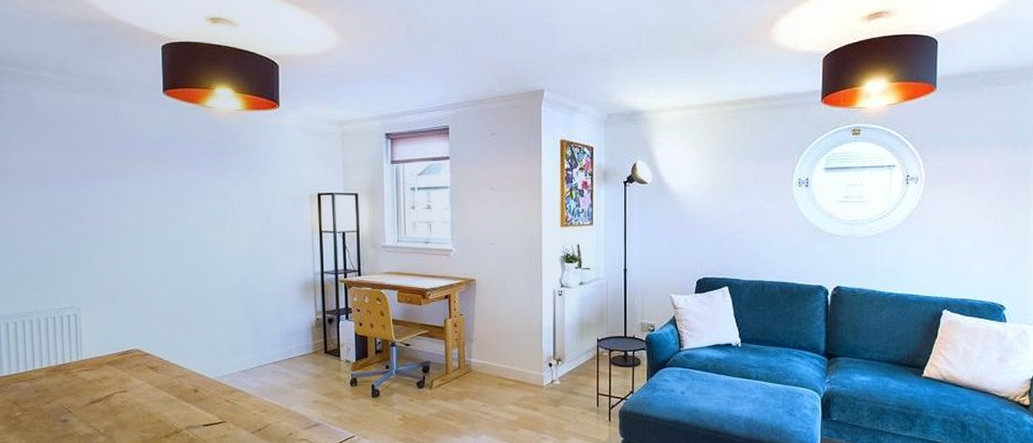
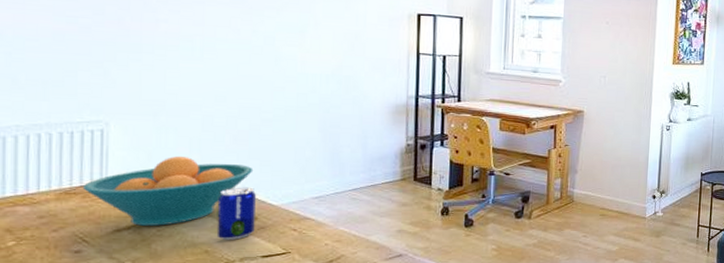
fruit bowl: none [64,335,192,398] -> present [82,155,254,226]
beer can: none [165,362,196,411] -> present [216,187,256,241]

